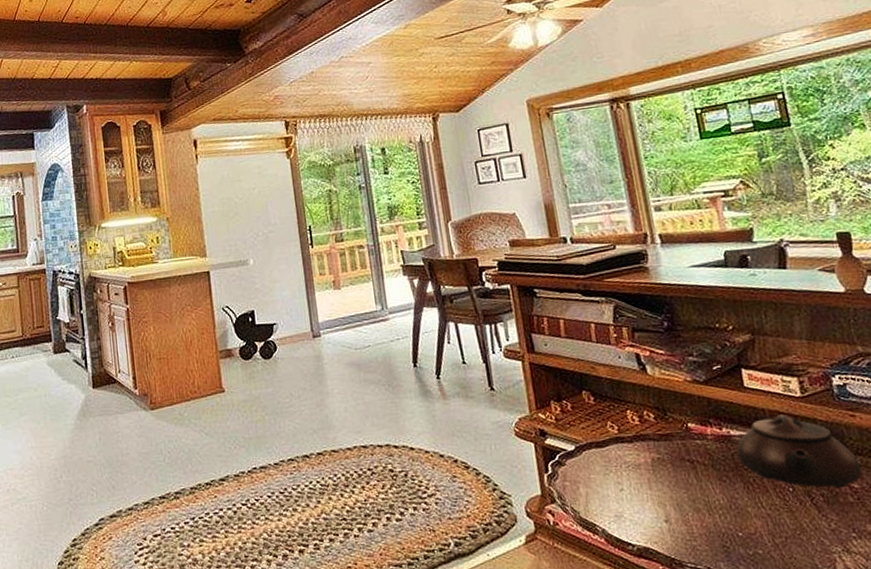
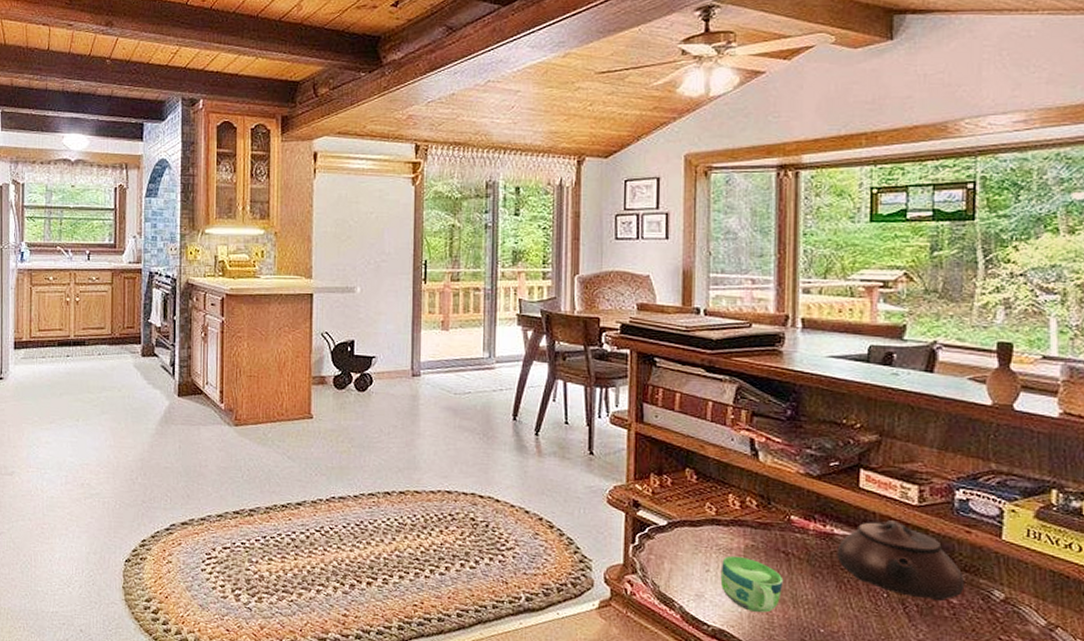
cup: none [633,470,695,525] -> present [720,555,784,613]

